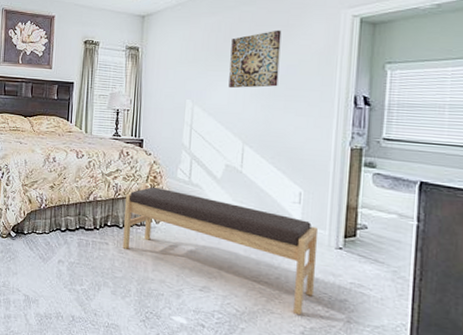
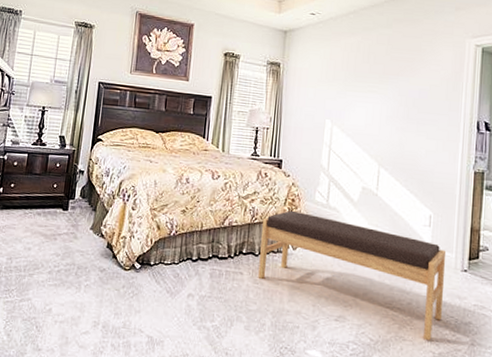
wall art: present [229,30,282,89] -> none [366,54,415,110]

